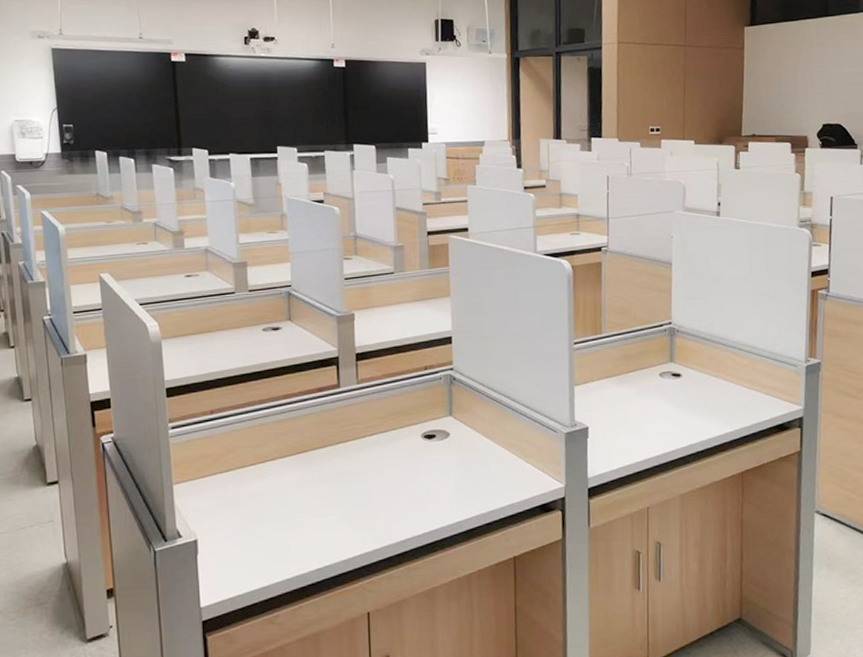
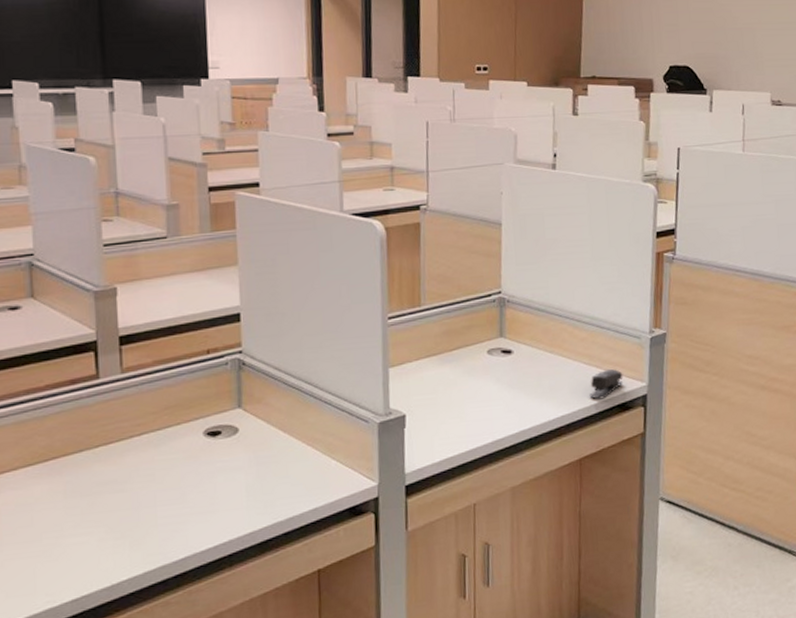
stapler: none [750,392,782,420] -> present [589,368,624,400]

